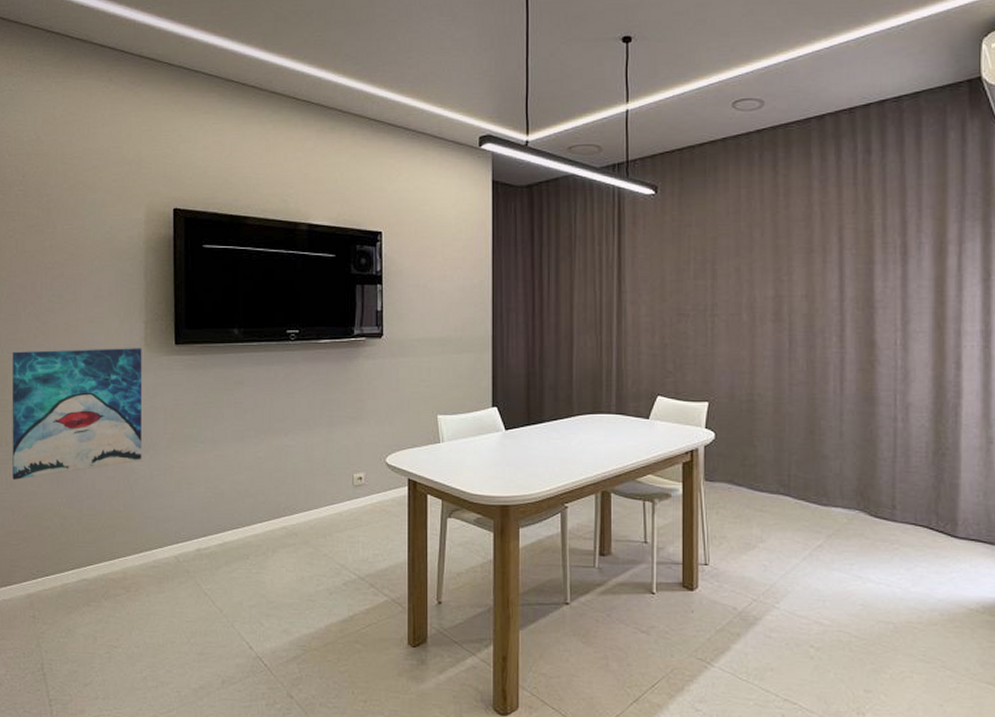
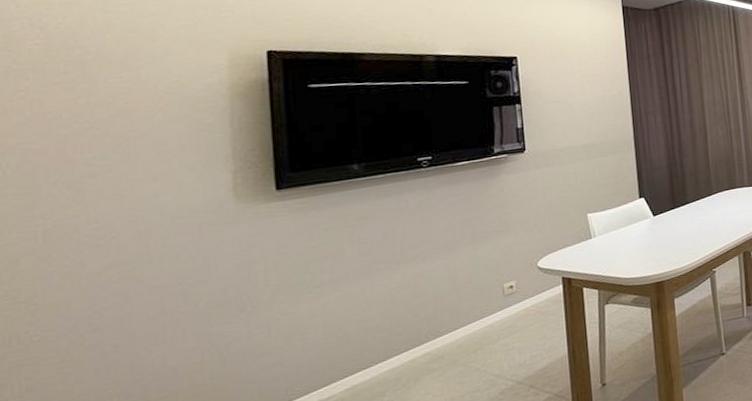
wall art: present [12,348,143,480] -> none [27,200,235,383]

